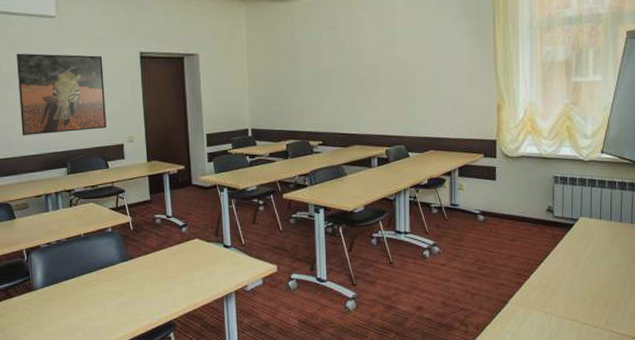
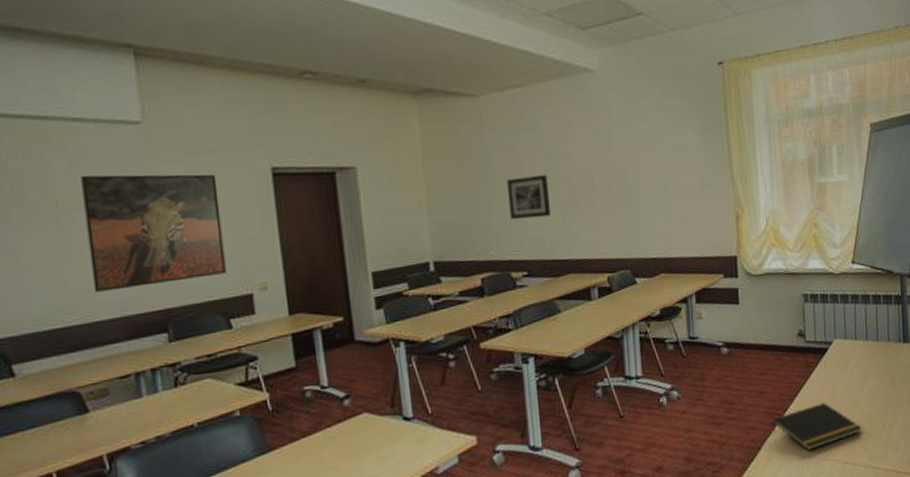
wall art: none [309,65,342,100] -> present [506,174,550,220]
notepad: none [519,269,601,309] -> present [772,402,862,450]

